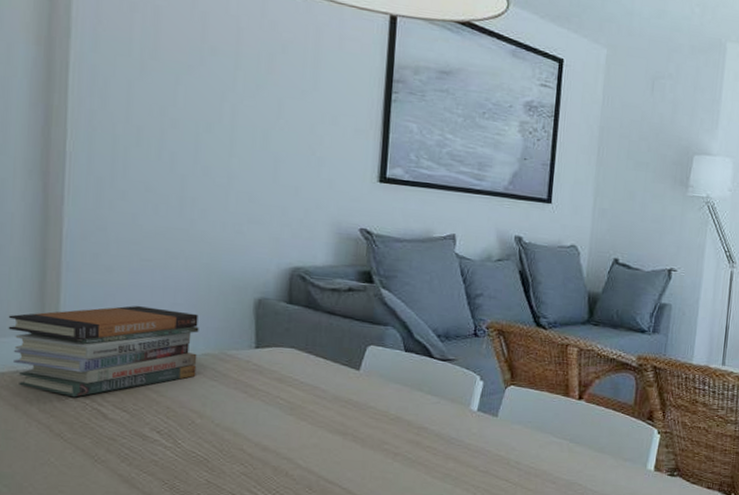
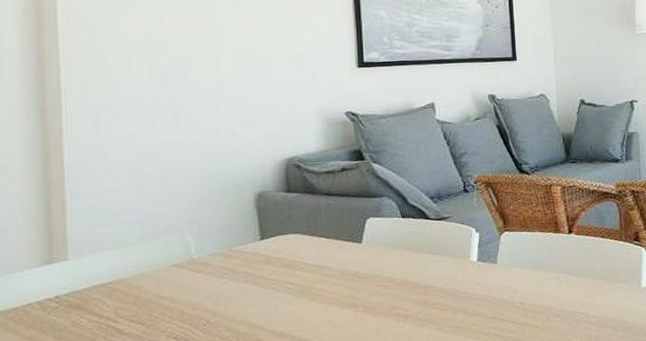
book stack: present [8,306,199,398] -> none [17,217,206,320]

